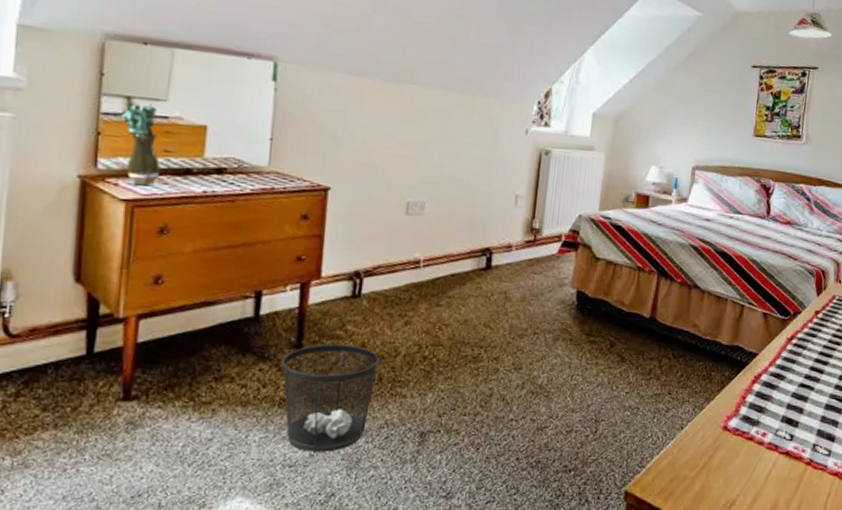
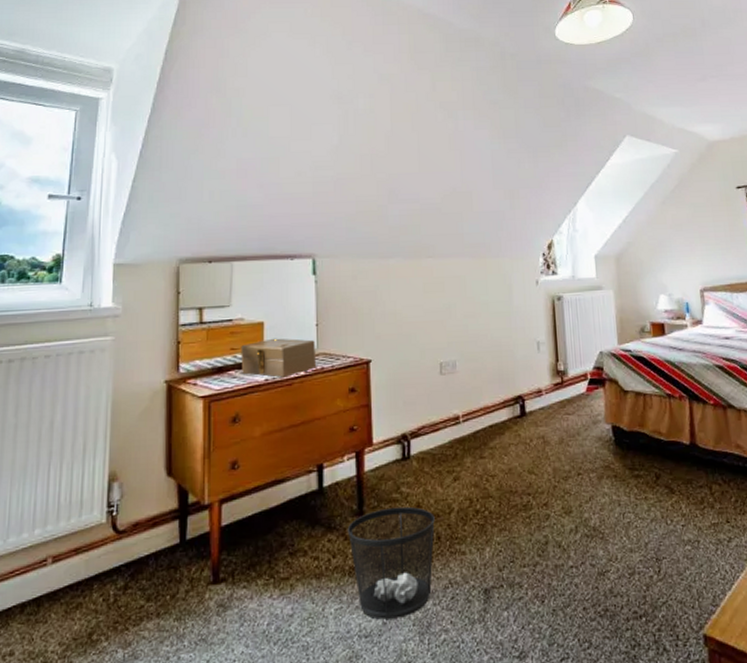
vase: present [120,99,161,186] -> none [194,309,229,383]
jewelry box: none [175,146,267,192] -> present [241,338,316,378]

